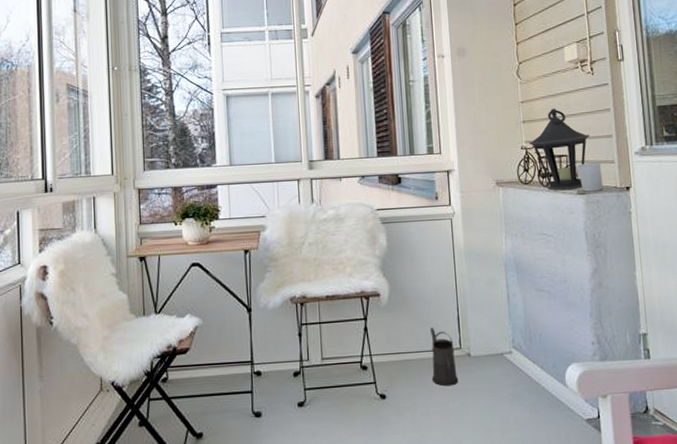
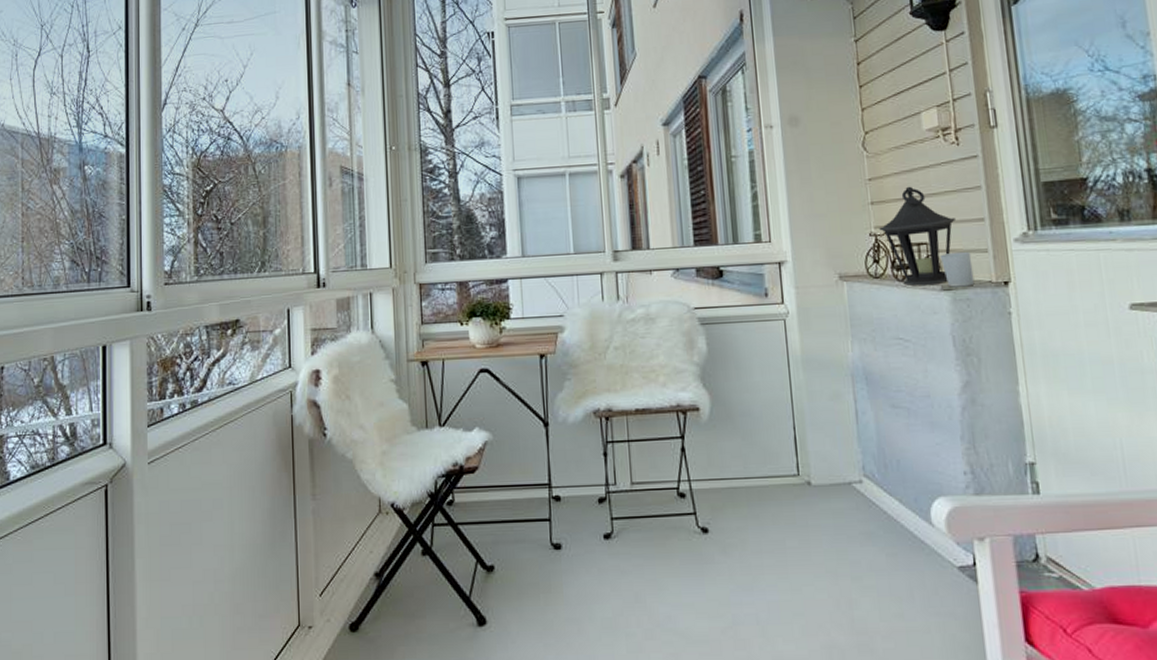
watering can: present [430,328,459,387] -> none [761,449,797,521]

